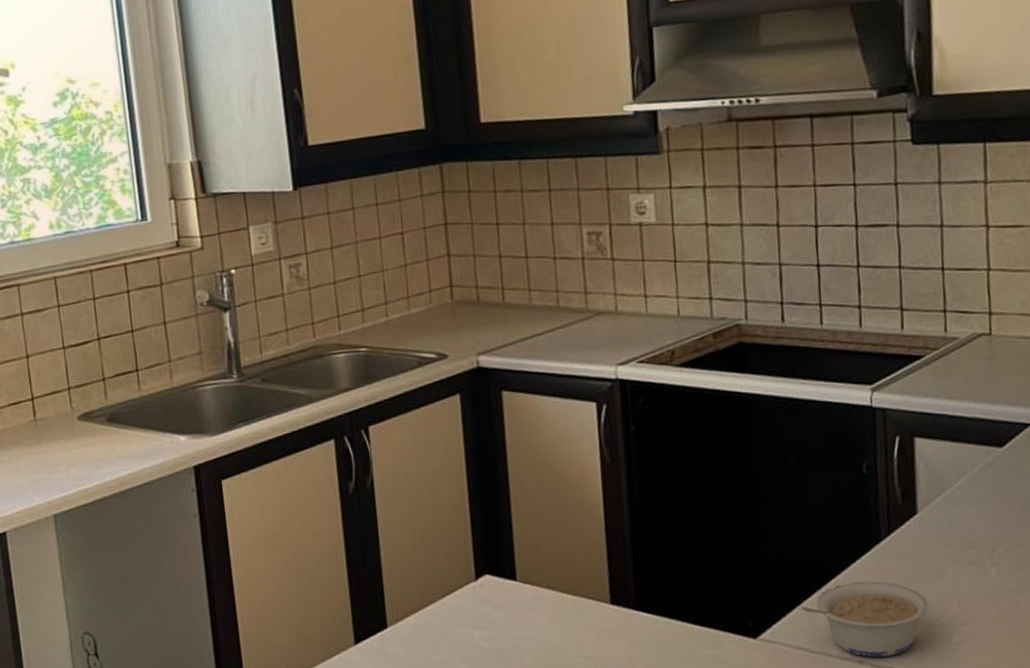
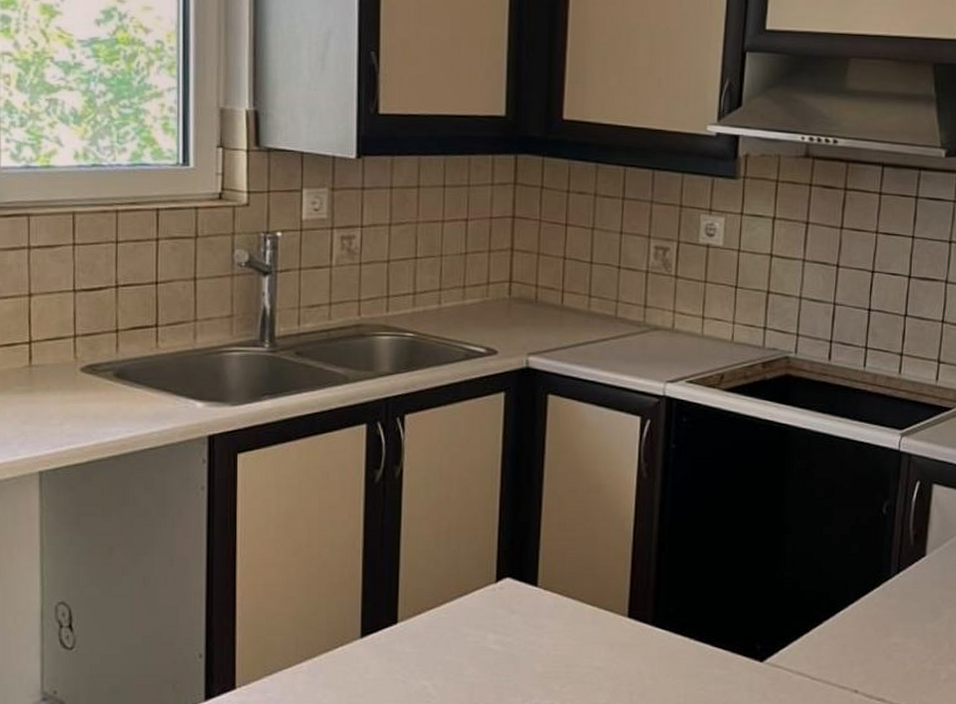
legume: present [801,581,930,658] -> none [808,615,925,688]

